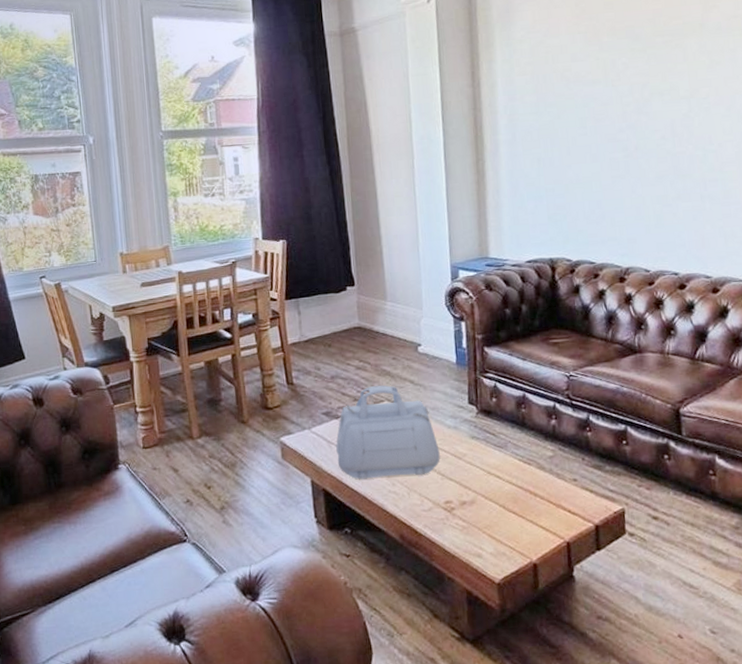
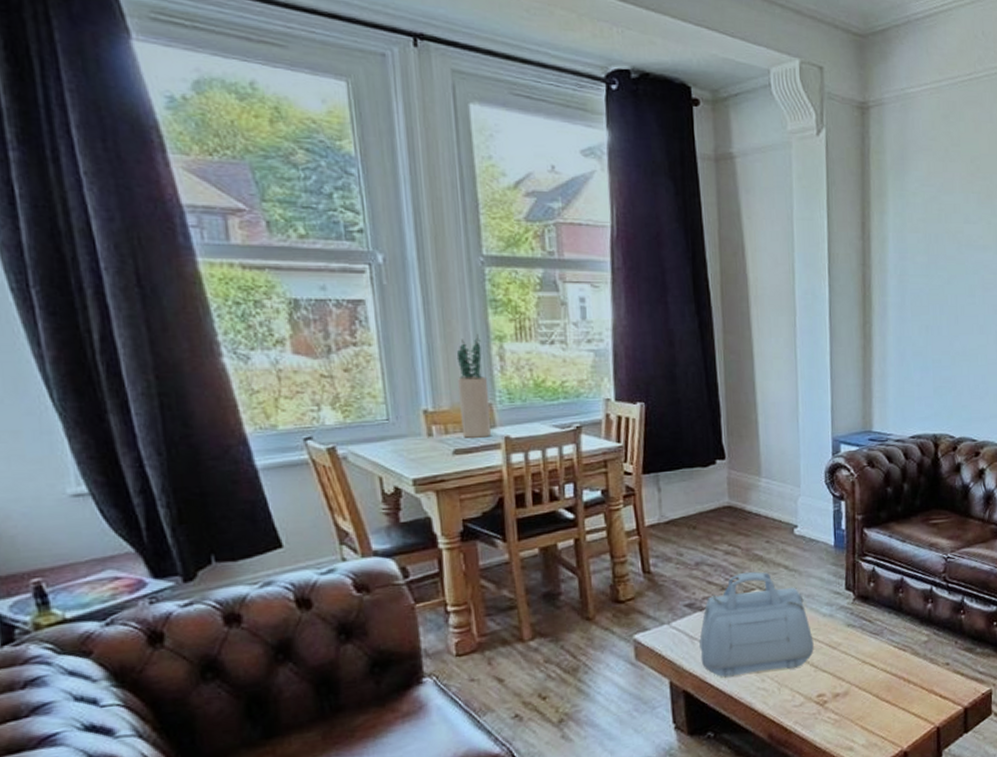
vase: none [143,192,169,275] -> present [456,334,492,439]

